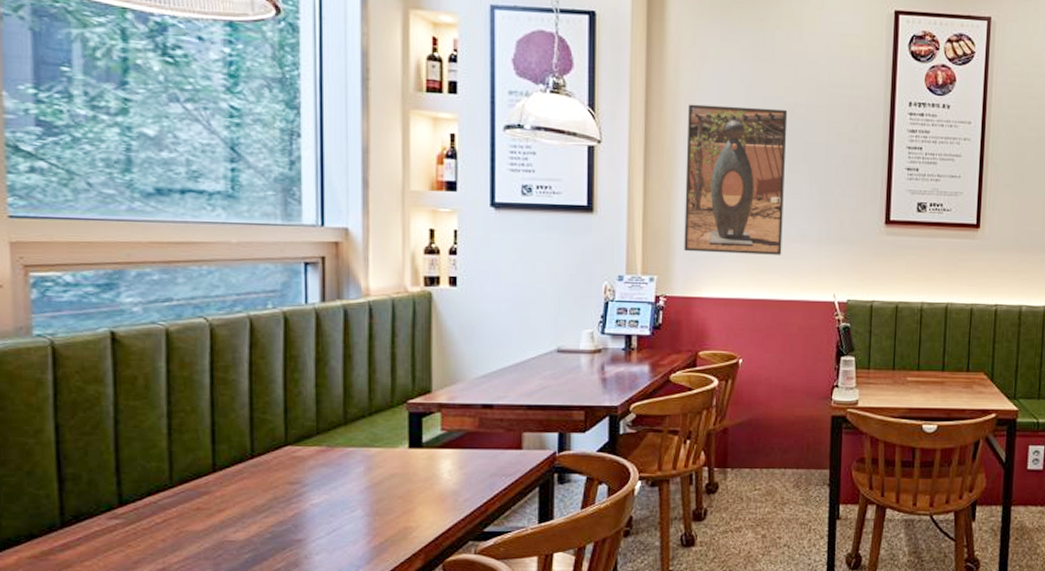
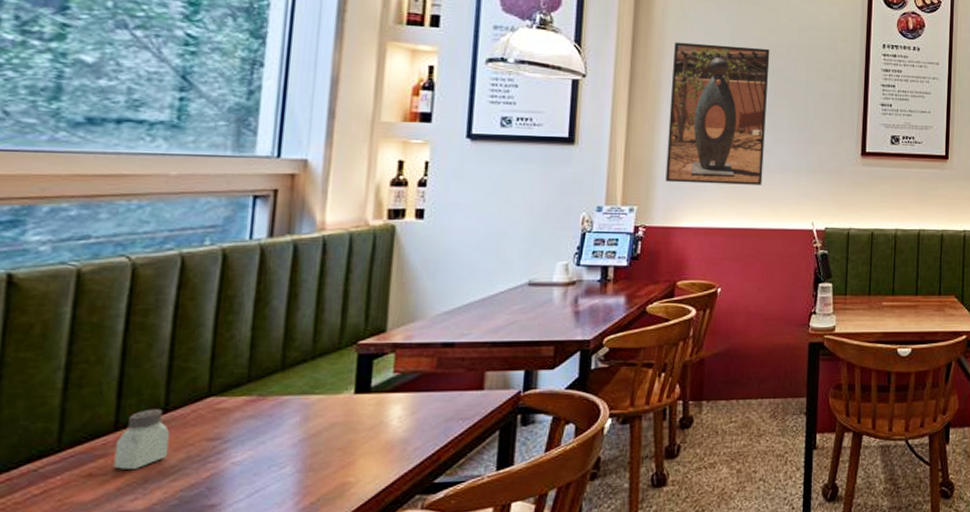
saltshaker: none [215,454,259,507] -> present [113,408,170,470]

